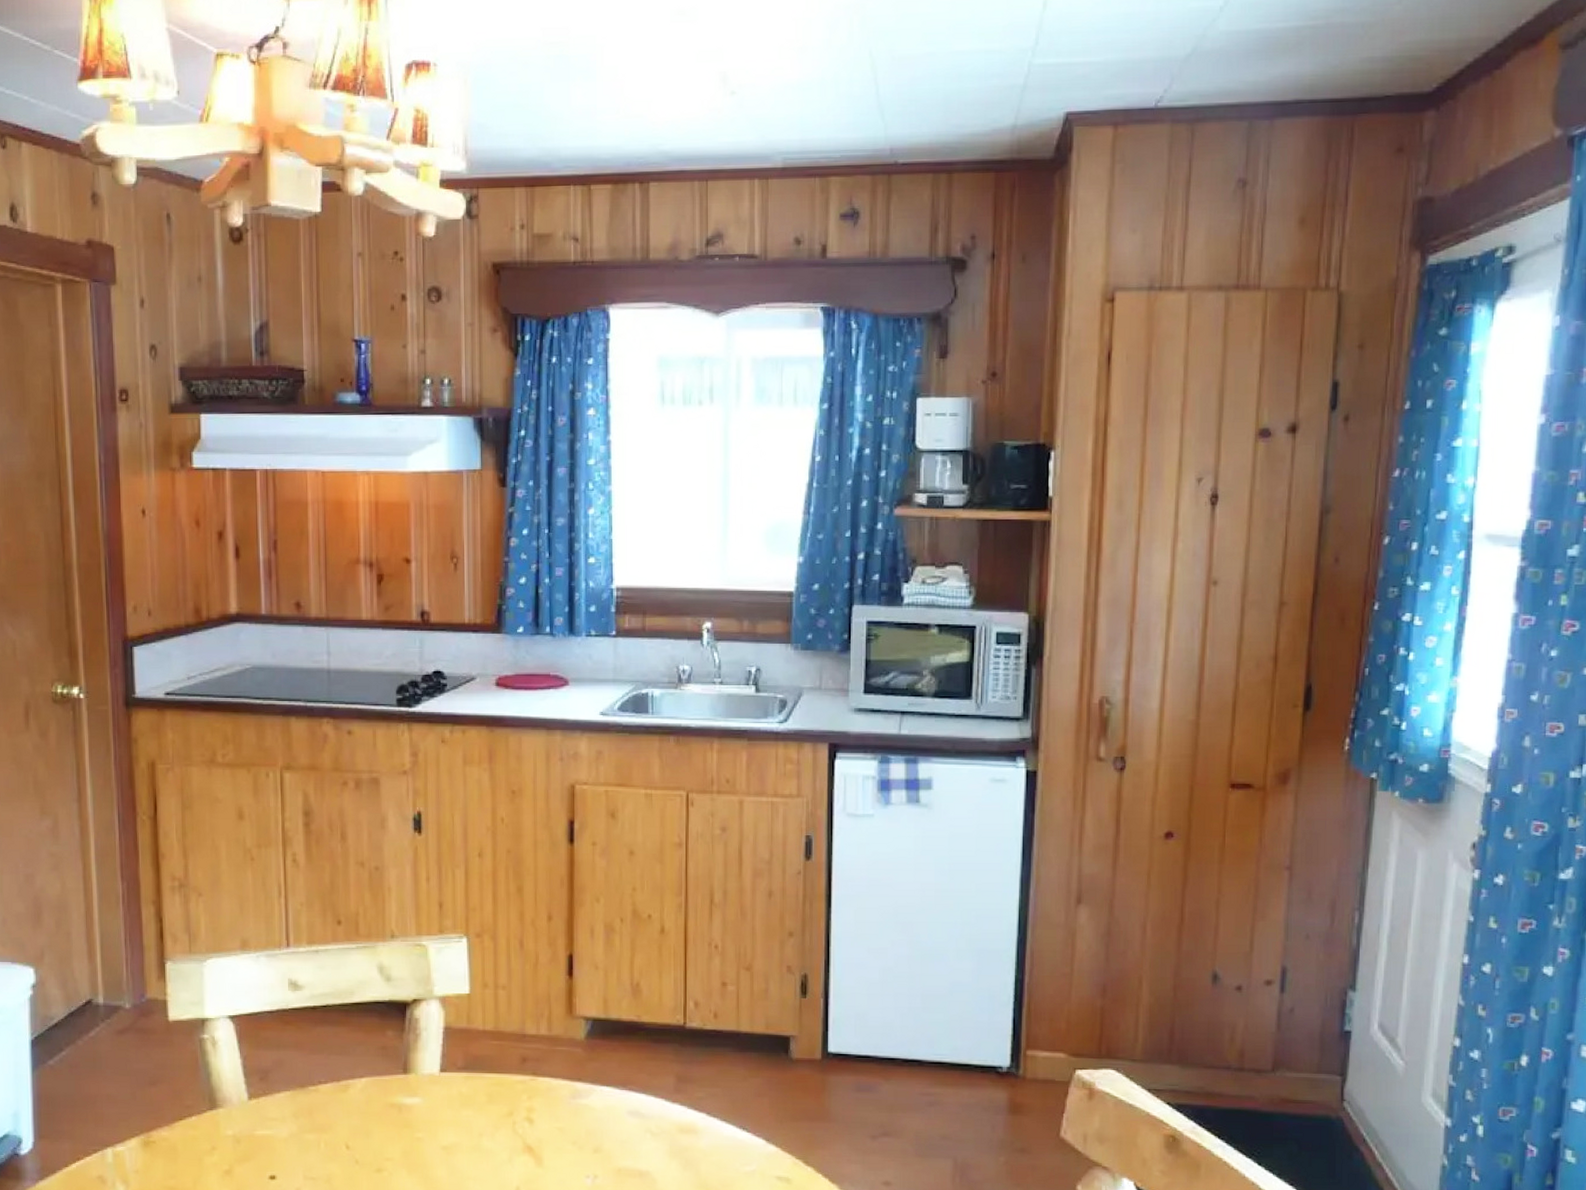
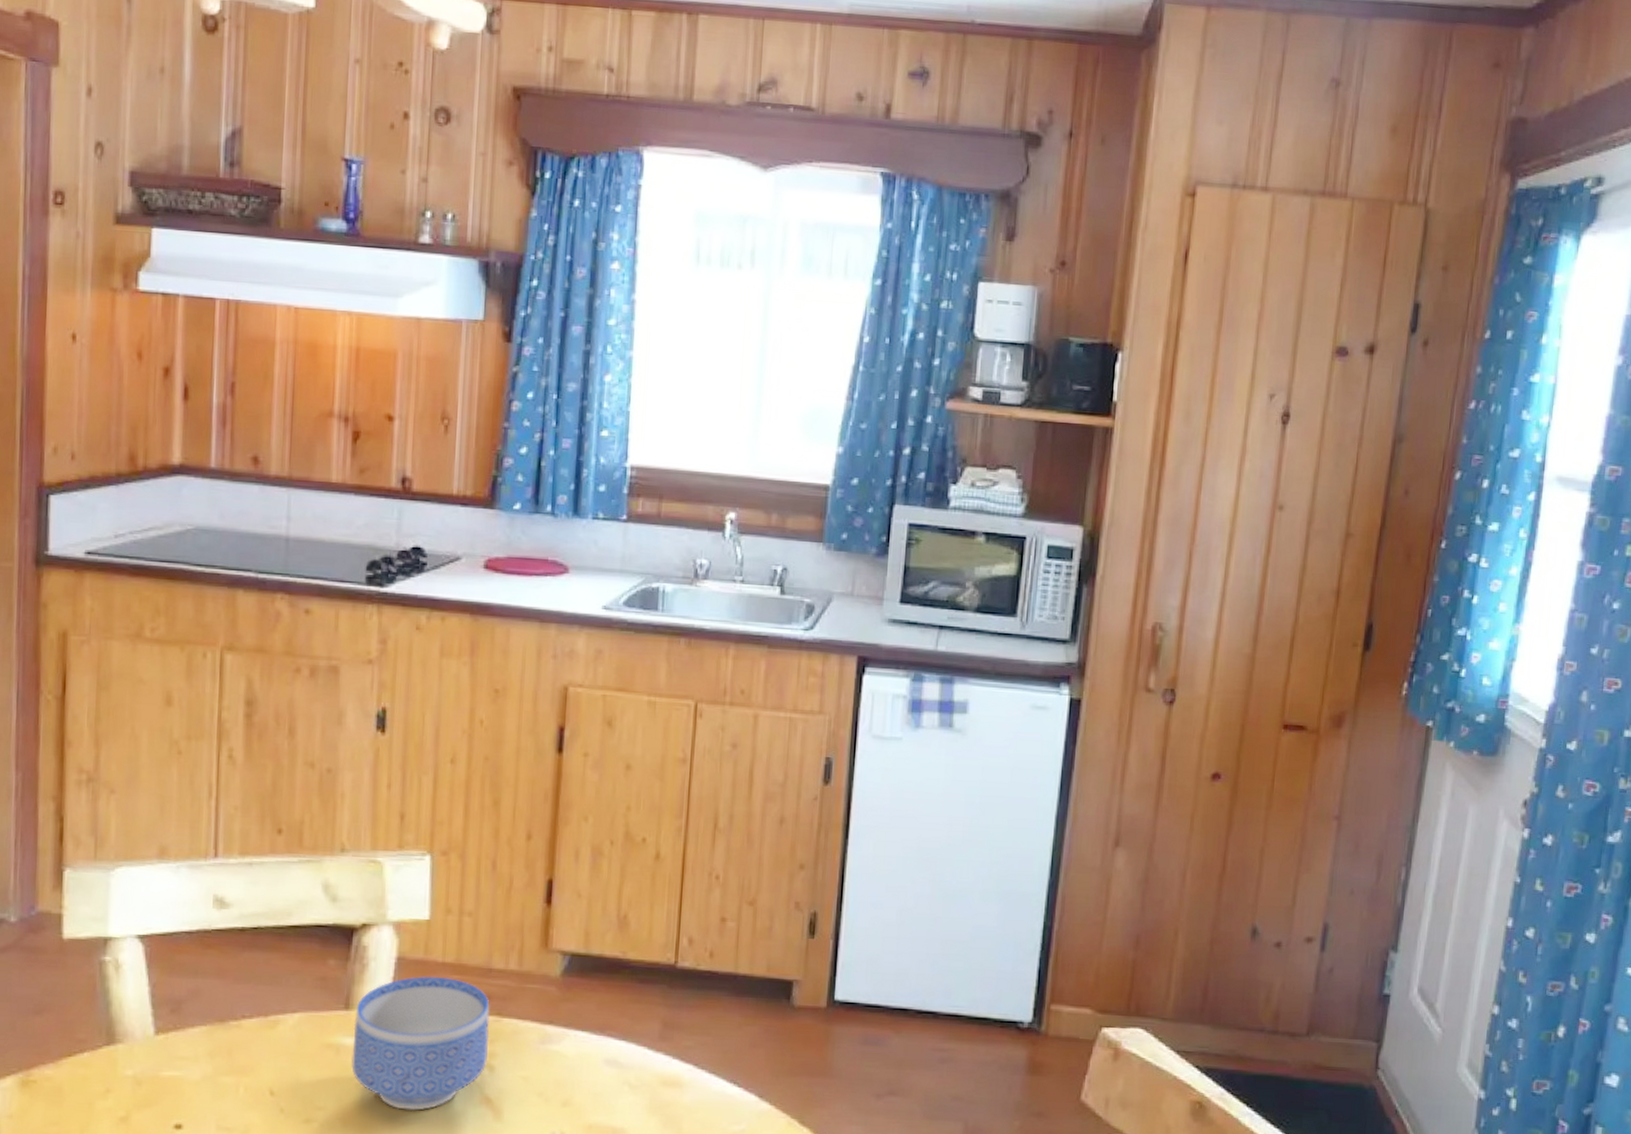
bowl: none [412,1043,527,1159] -> present [351,976,490,1111]

